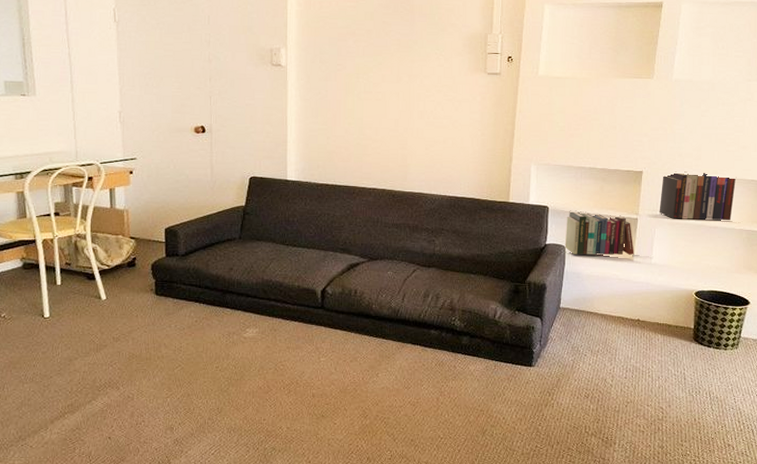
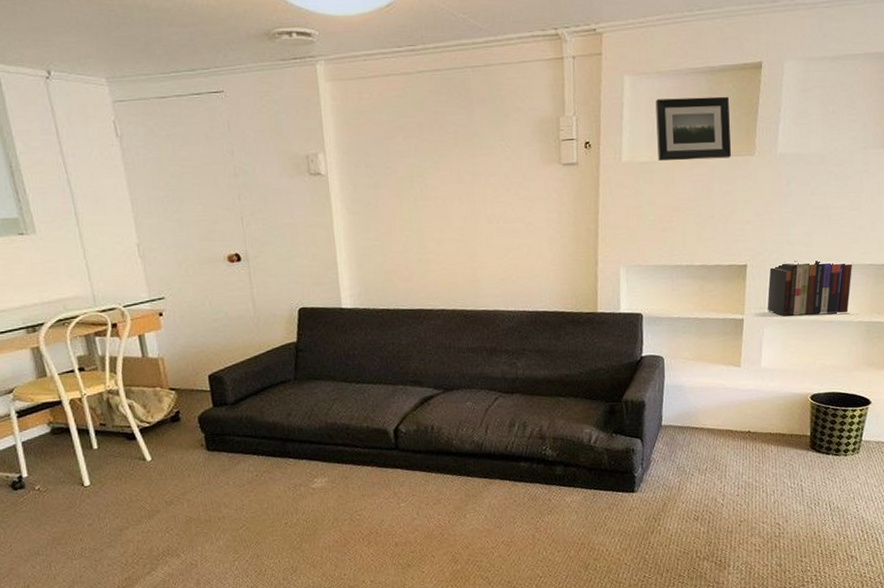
books: present [564,210,634,255] -> none [663,315,741,365]
picture frame: none [570,26,633,79] -> present [655,96,731,161]

